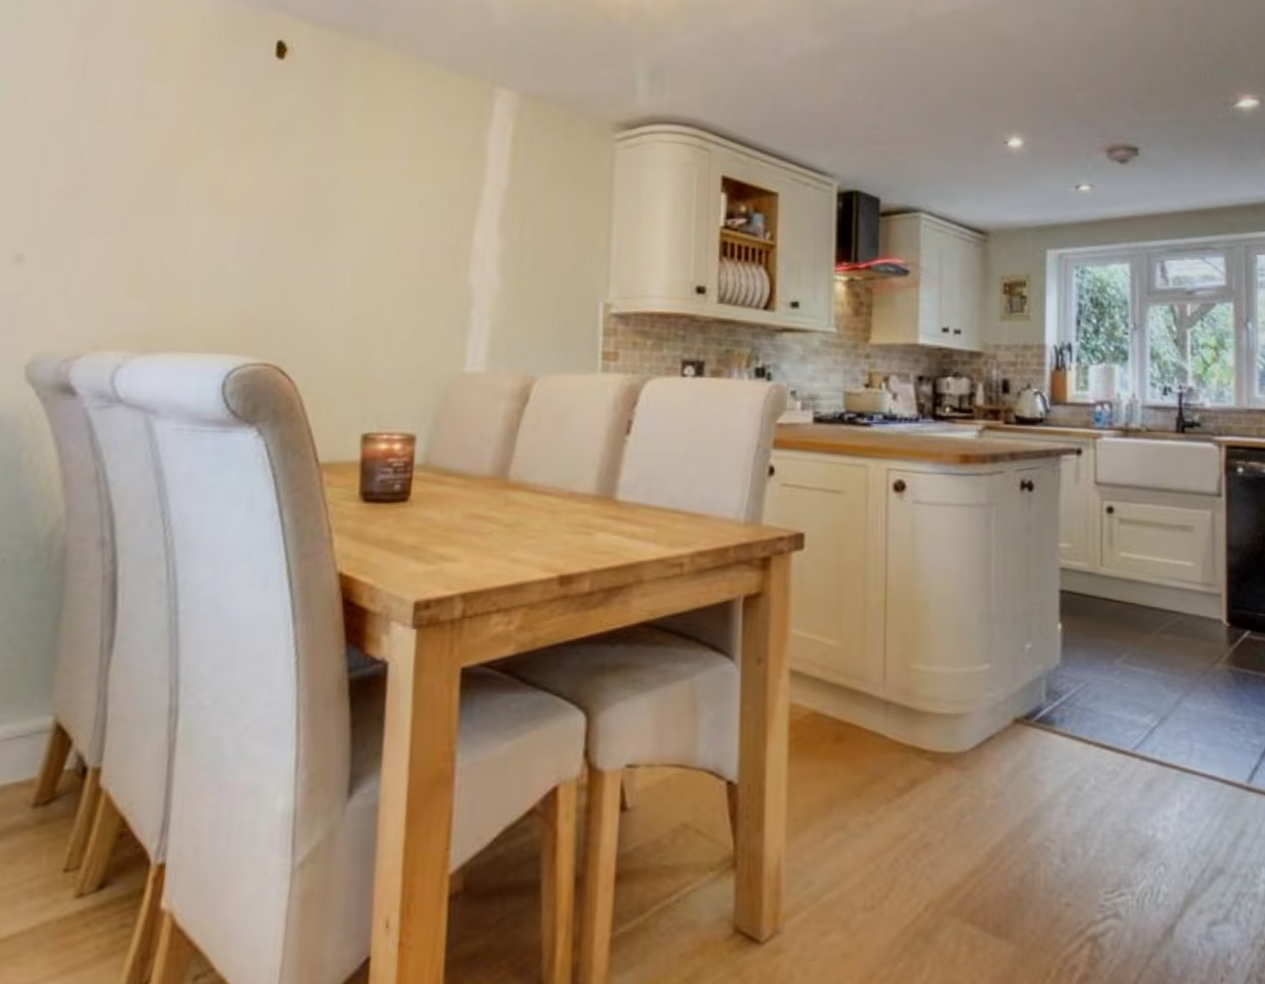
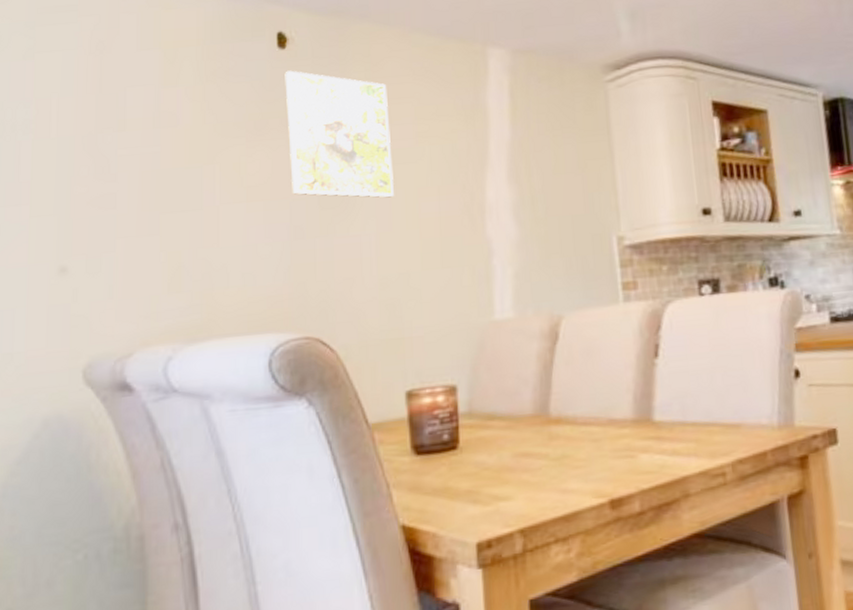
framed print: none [270,82,385,230] -> present [285,70,394,198]

